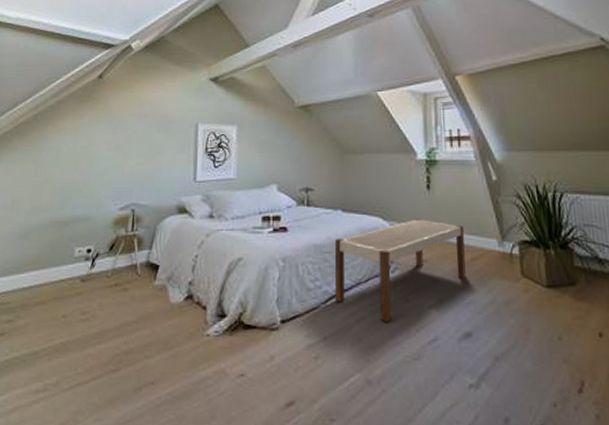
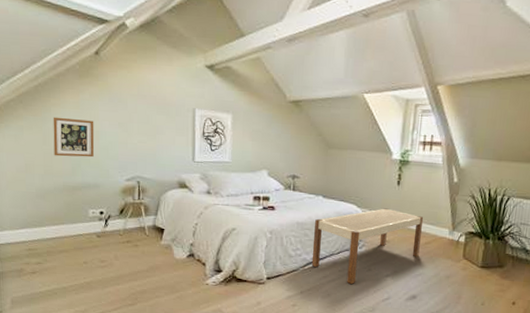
picture frame: none [44,145,91,188] -> present [53,117,95,158]

